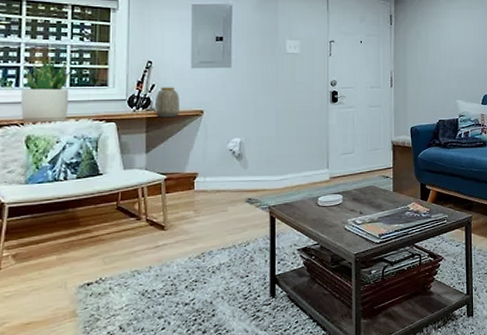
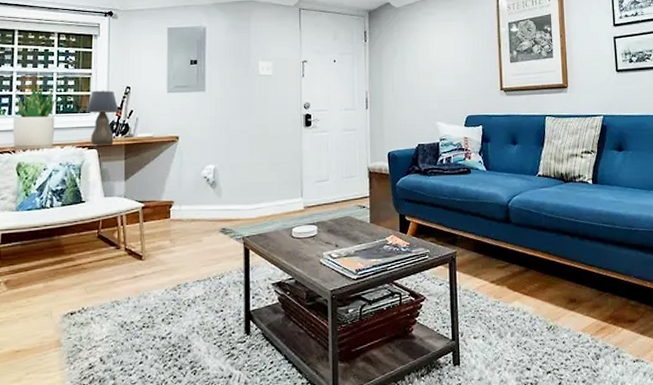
table lamp: none [103,64,140,120] -> present [85,90,119,147]
vase: present [155,87,179,118] -> none [134,112,156,144]

